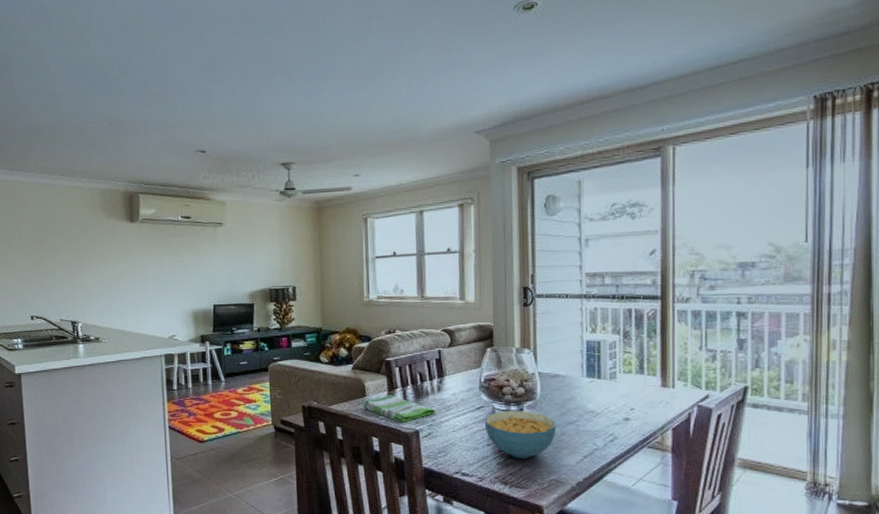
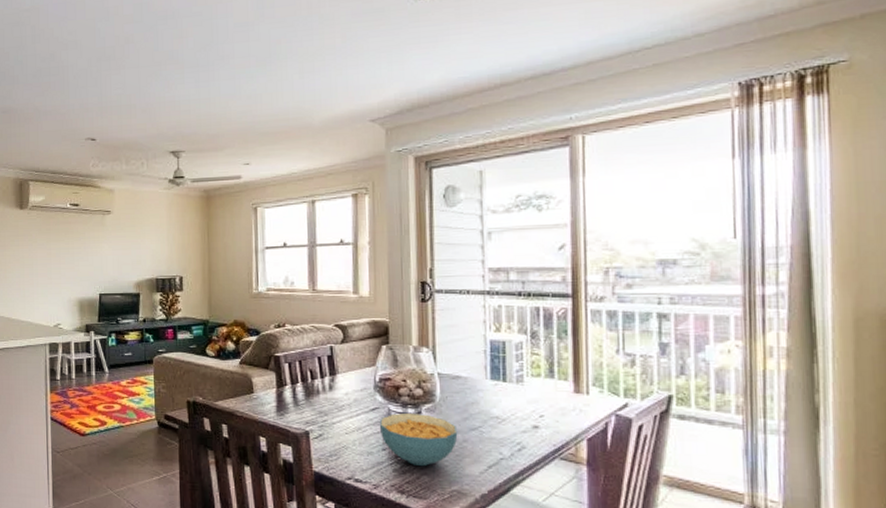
dish towel: present [364,394,435,423] -> none [251,391,327,422]

